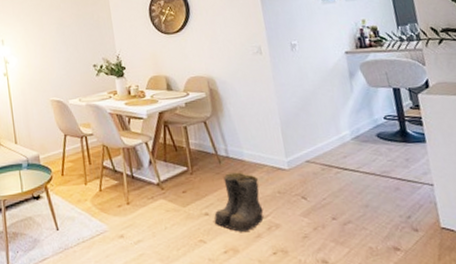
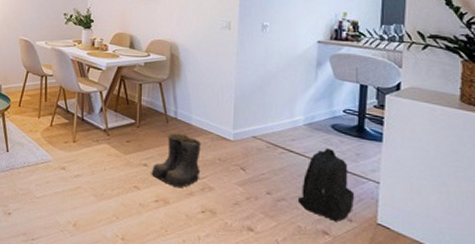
backpack: none [362,158,416,234] -> present [297,147,355,222]

